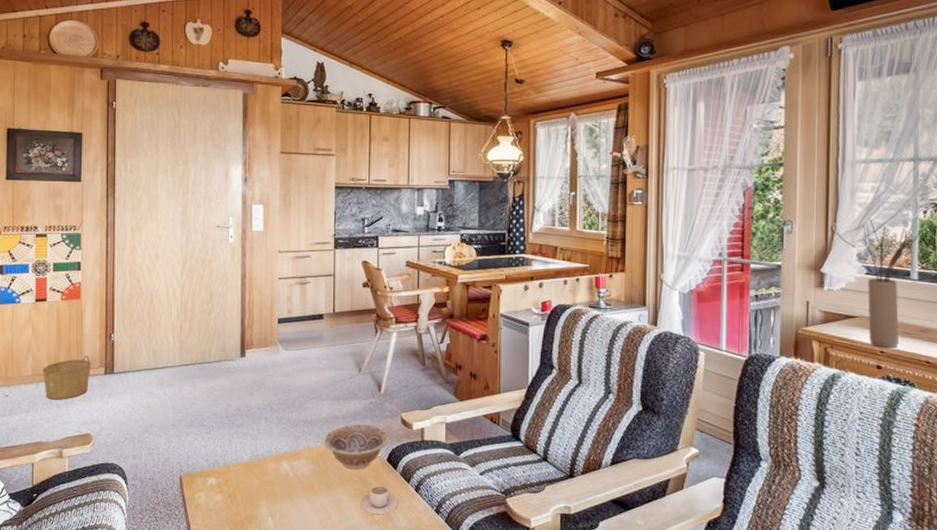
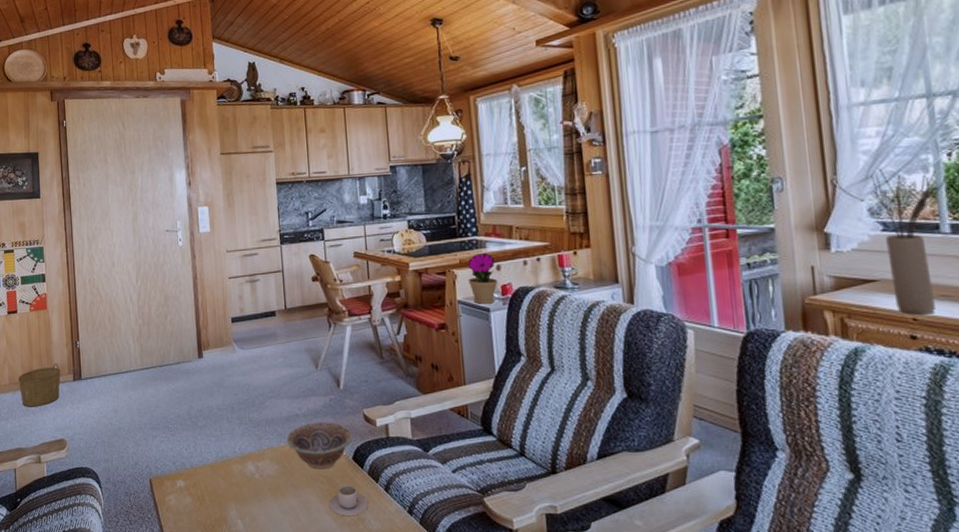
flower pot: none [511,271,539,319] -> present [467,253,498,304]

